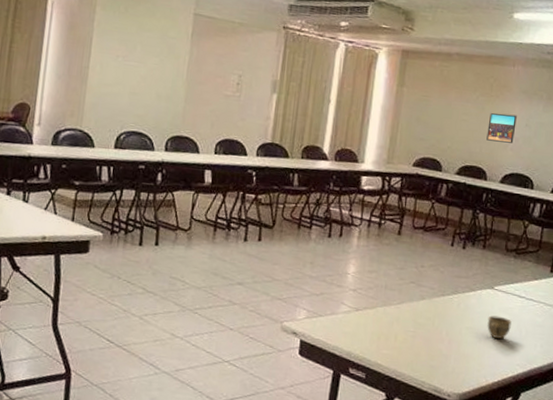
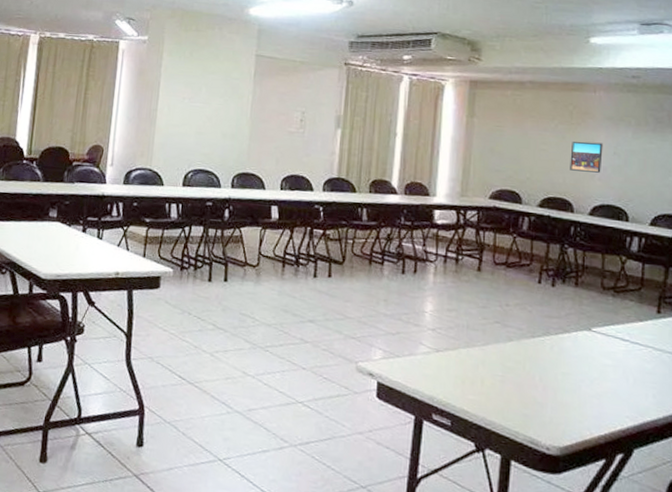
cup: present [487,315,512,339] -> none [587,360,615,387]

